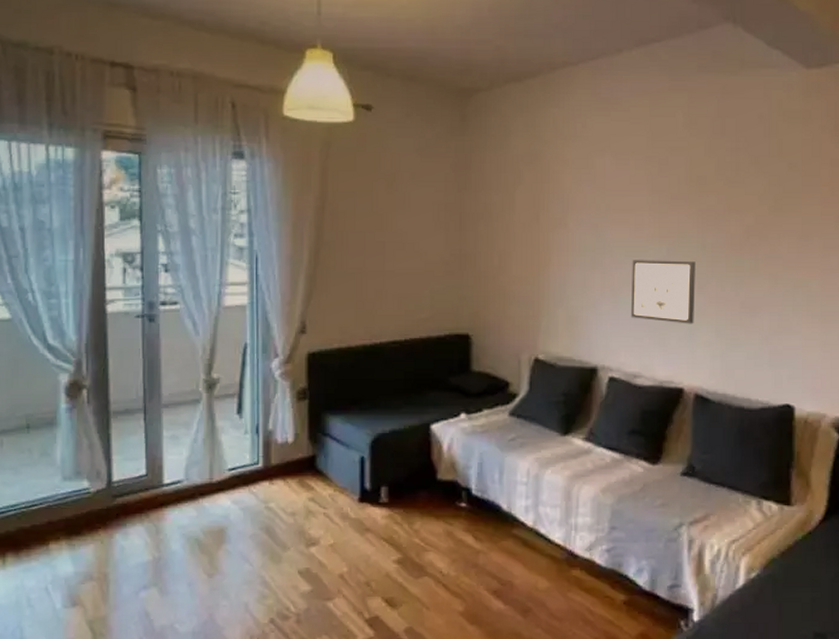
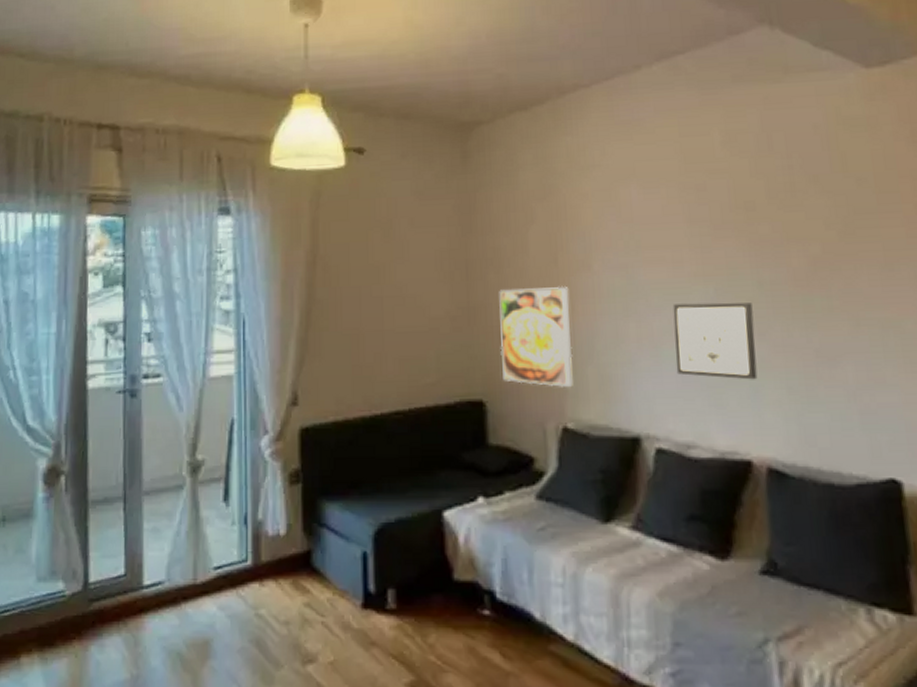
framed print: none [486,240,547,325] -> present [499,285,573,387]

